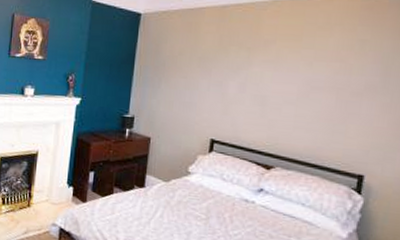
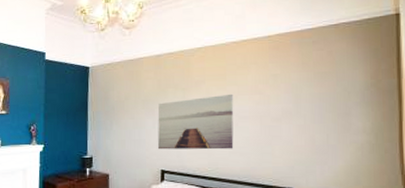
wall art: none [209,58,309,124] -> present [157,93,234,150]

